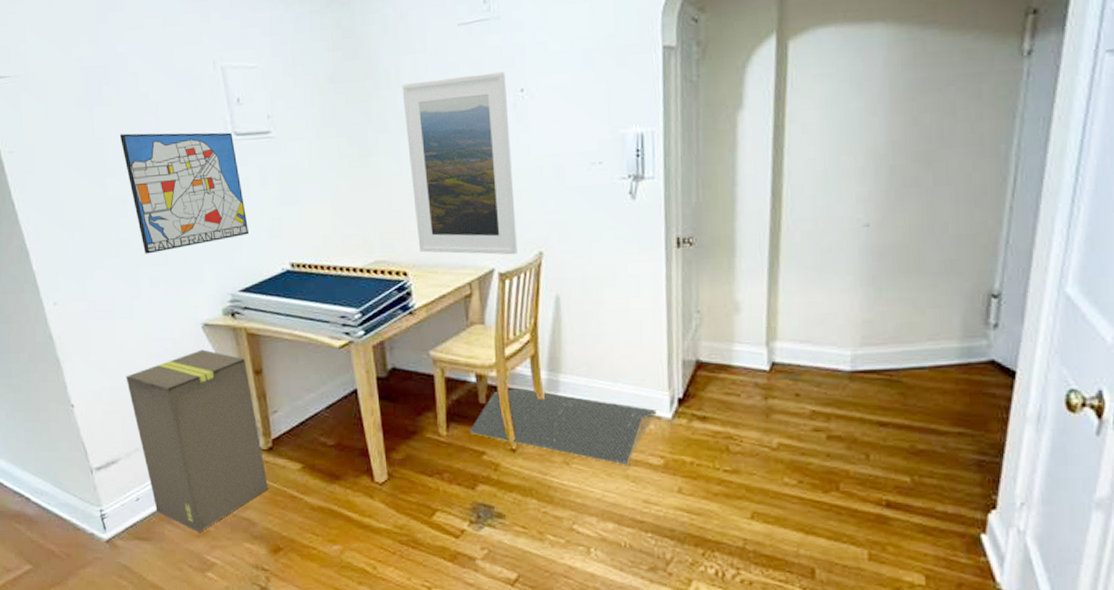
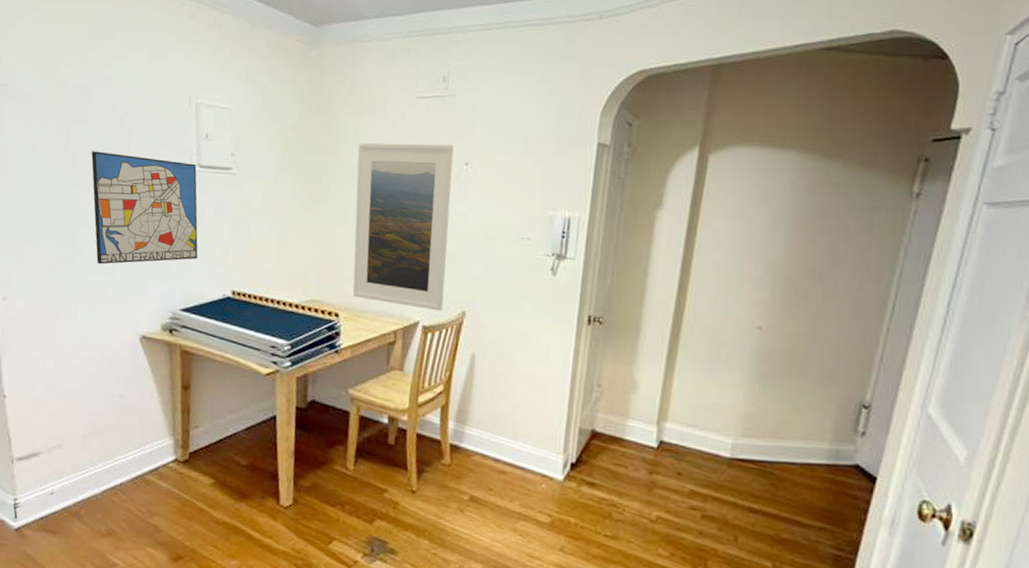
cardboard box: present [126,349,268,532] -> none [59,359,179,532]
floor mat: present [469,388,657,465] -> none [374,434,550,519]

